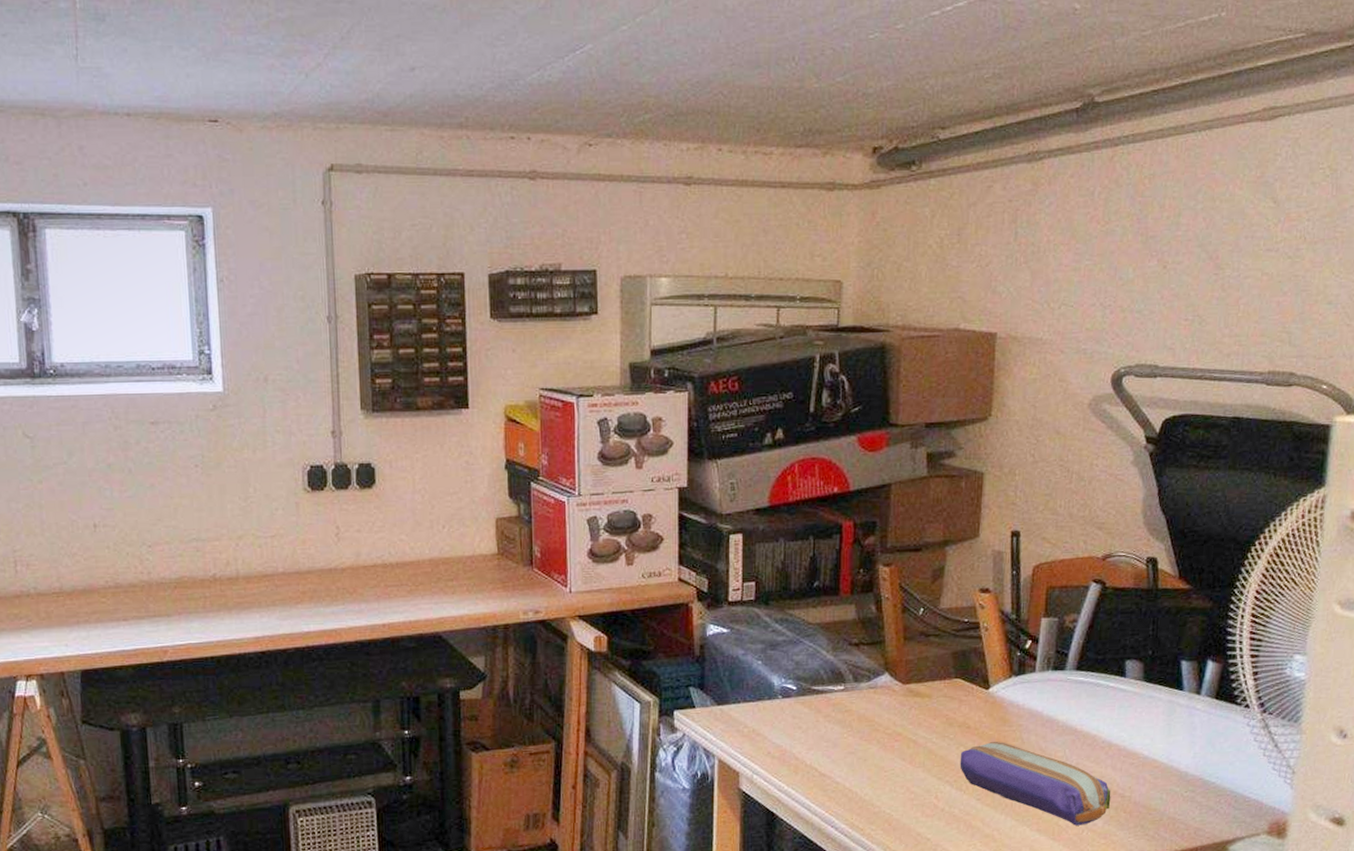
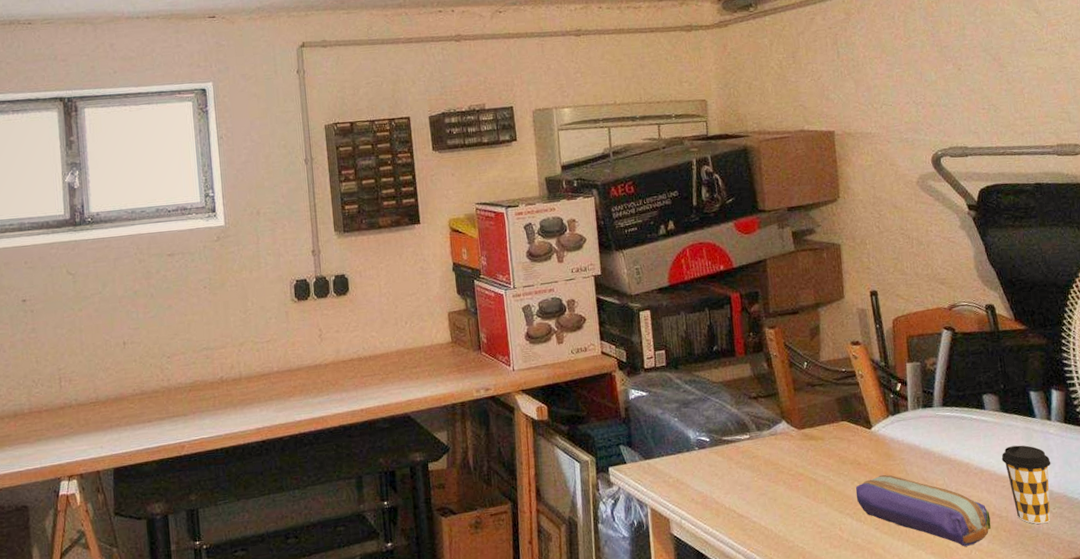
coffee cup: none [1135,719,1192,808] -> present [1001,445,1051,525]

